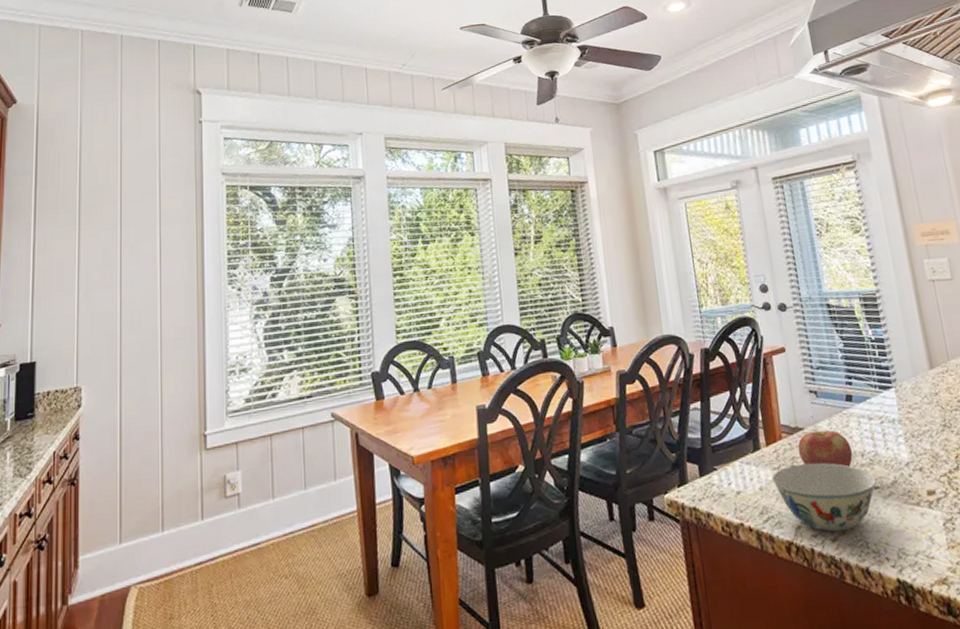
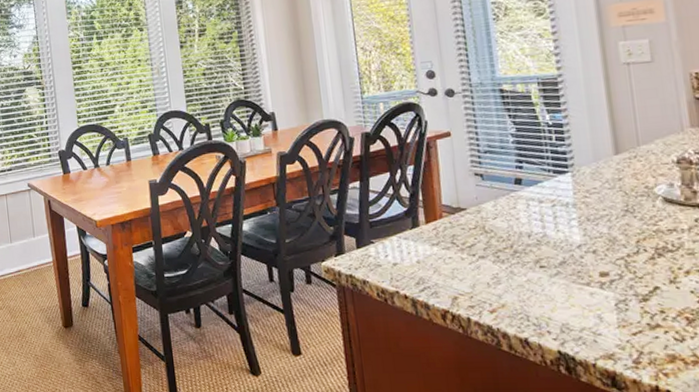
bowl: present [771,462,876,532] -> none [430,241,542,305]
apple: present [797,429,853,467] -> none [459,211,518,246]

